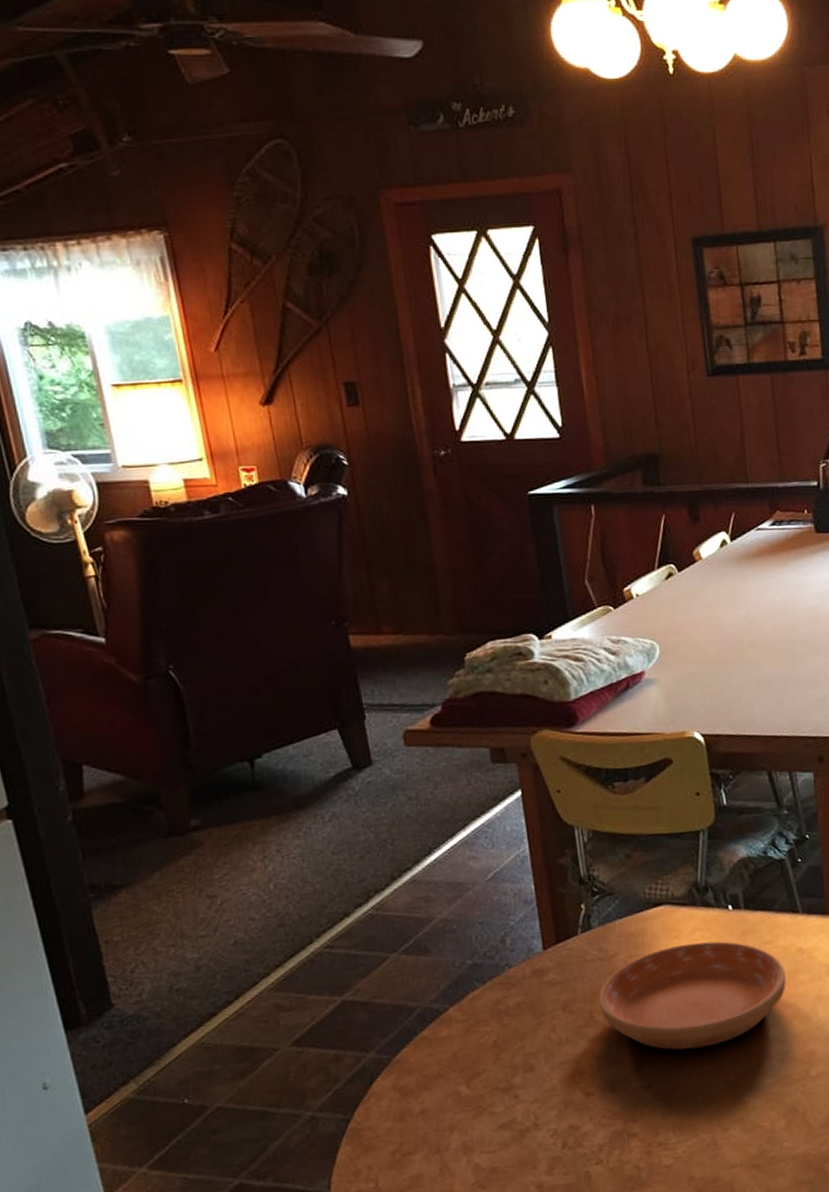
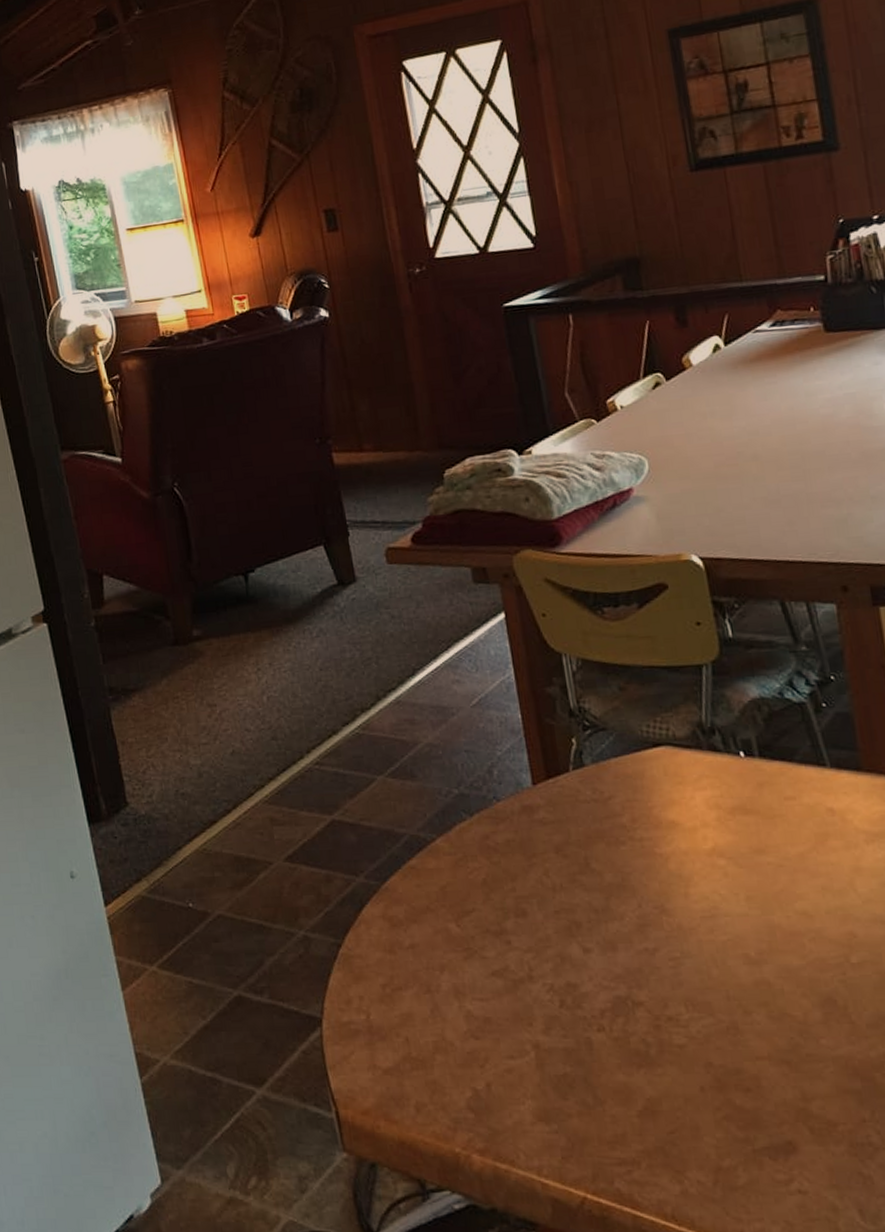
saucer: present [598,941,787,1051] -> none [594,791,815,913]

